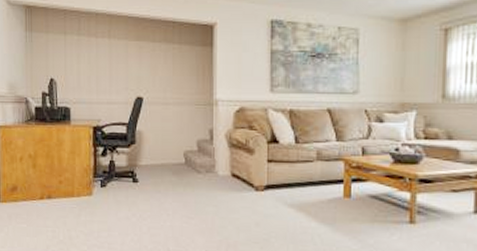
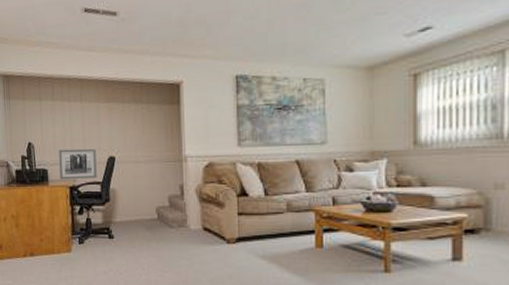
wall art: none [83,87,124,120] -> present [59,148,98,180]

